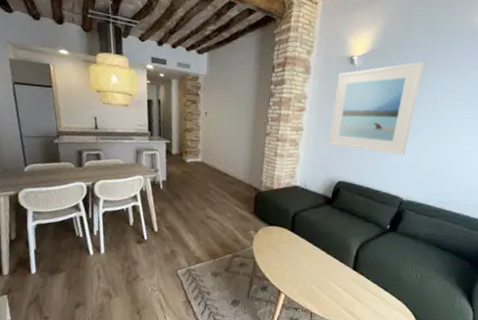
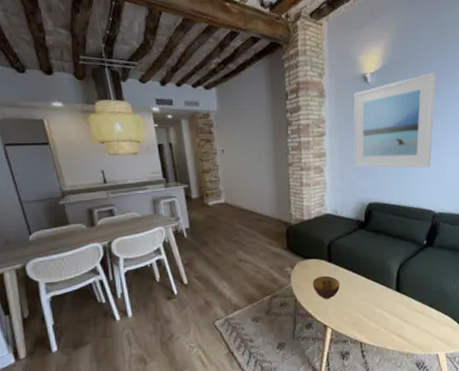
bowl: none [272,243,300,267] -> present [312,275,340,300]

